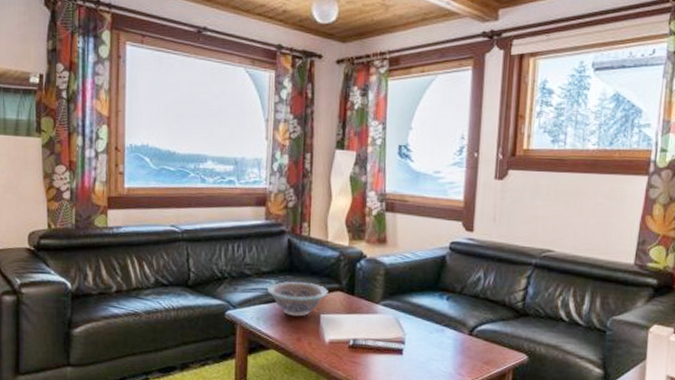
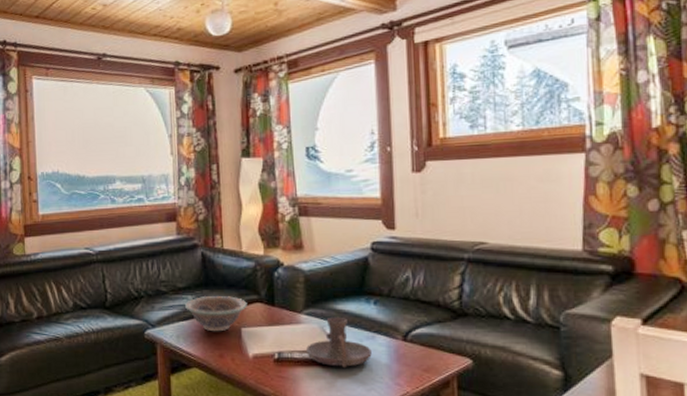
candle holder: none [380,309,440,358] -> present [306,316,372,369]

